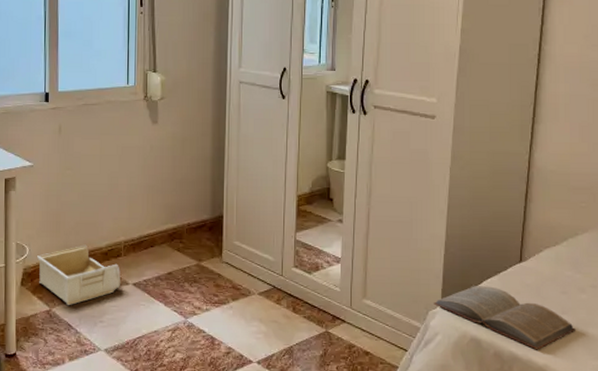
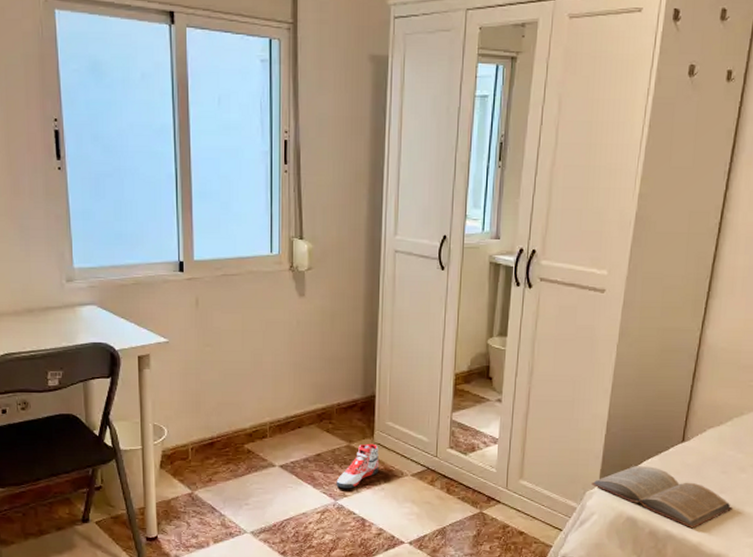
storage bin: present [36,244,120,306] -> none [175,425,266,489]
sneaker: none [186,262,228,307] -> present [336,443,380,489]

